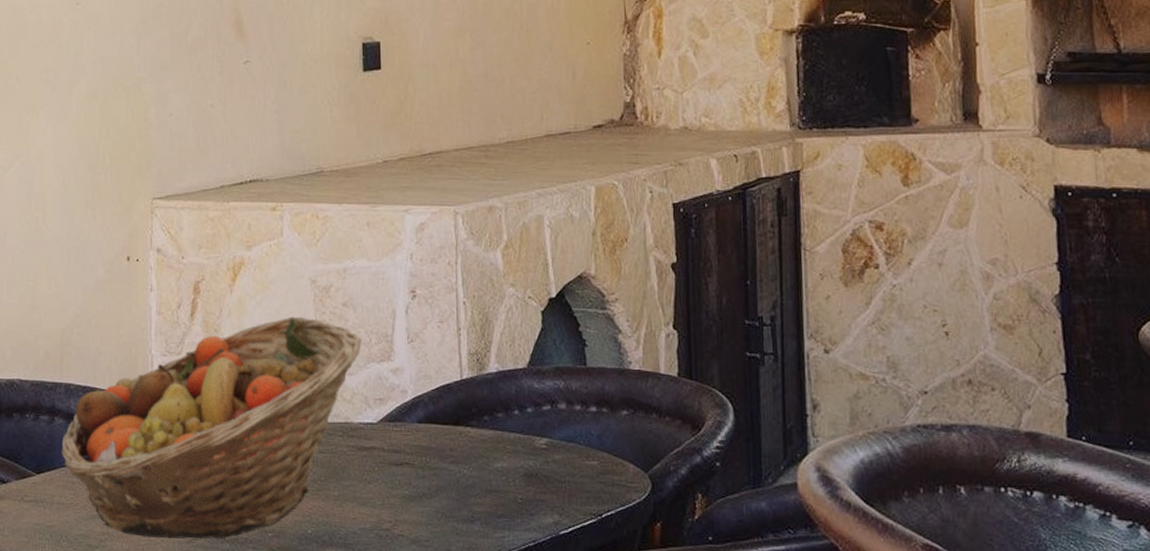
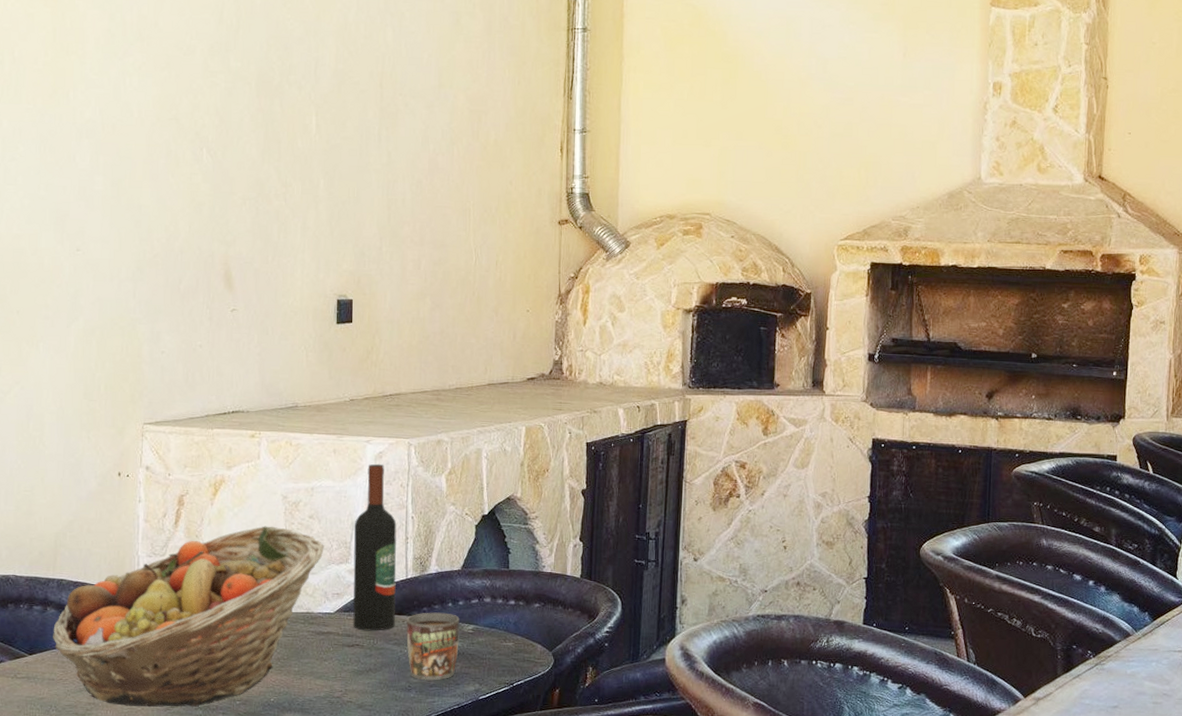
wine bottle: none [395,237,452,446] -> present [353,463,397,631]
mug: none [465,422,530,510] -> present [406,612,460,681]

